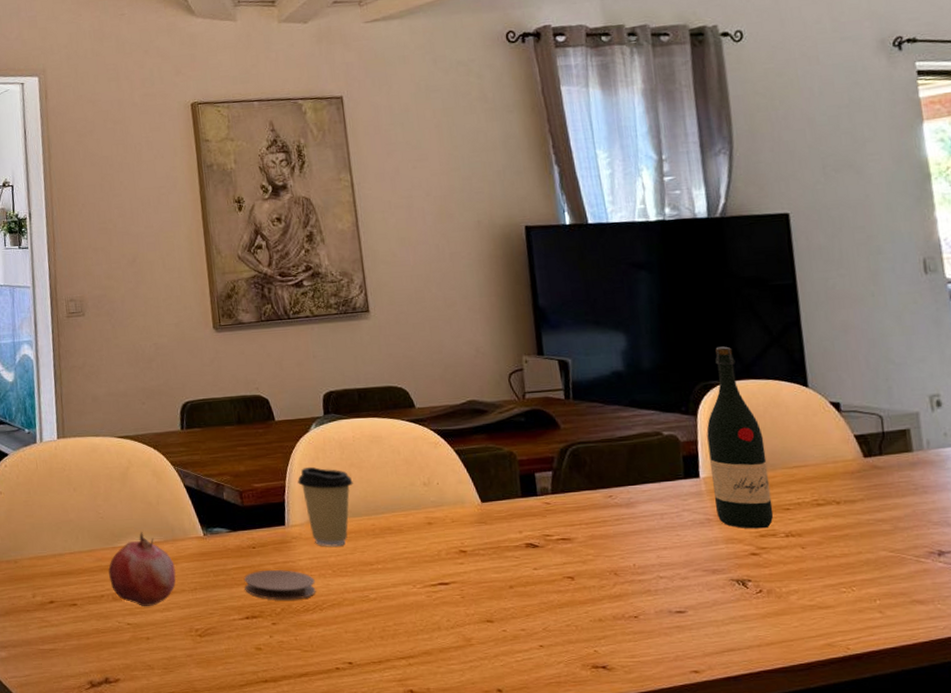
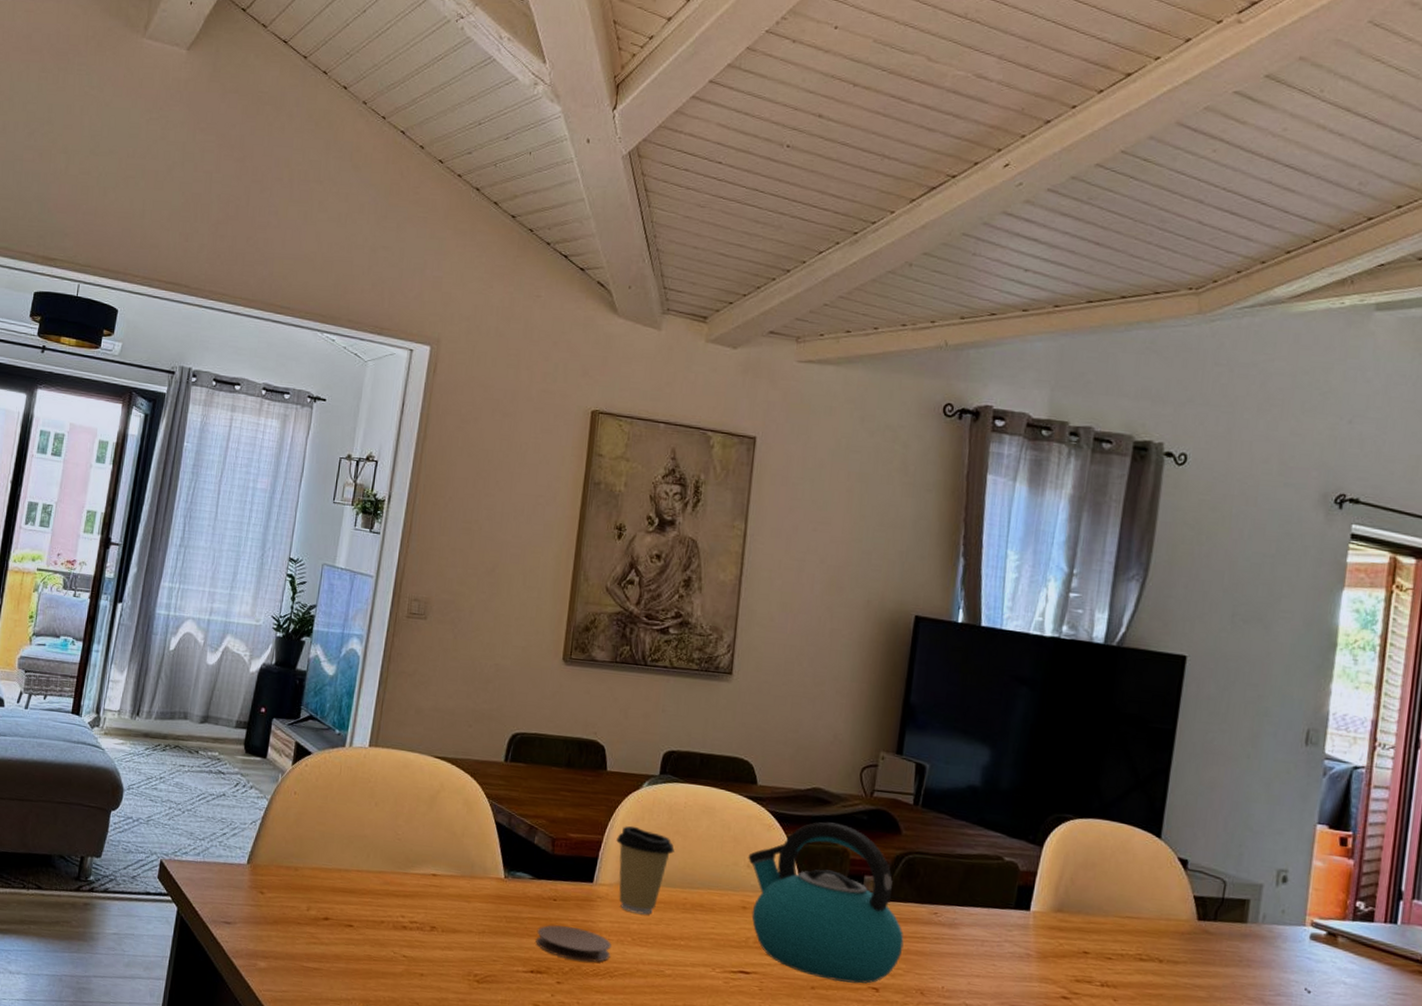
fruit: present [108,532,176,606] -> none [394,862,467,942]
kettle: none [422,429,588,578] -> present [748,822,904,984]
wine bottle: present [706,346,774,529] -> none [1037,780,1104,974]

